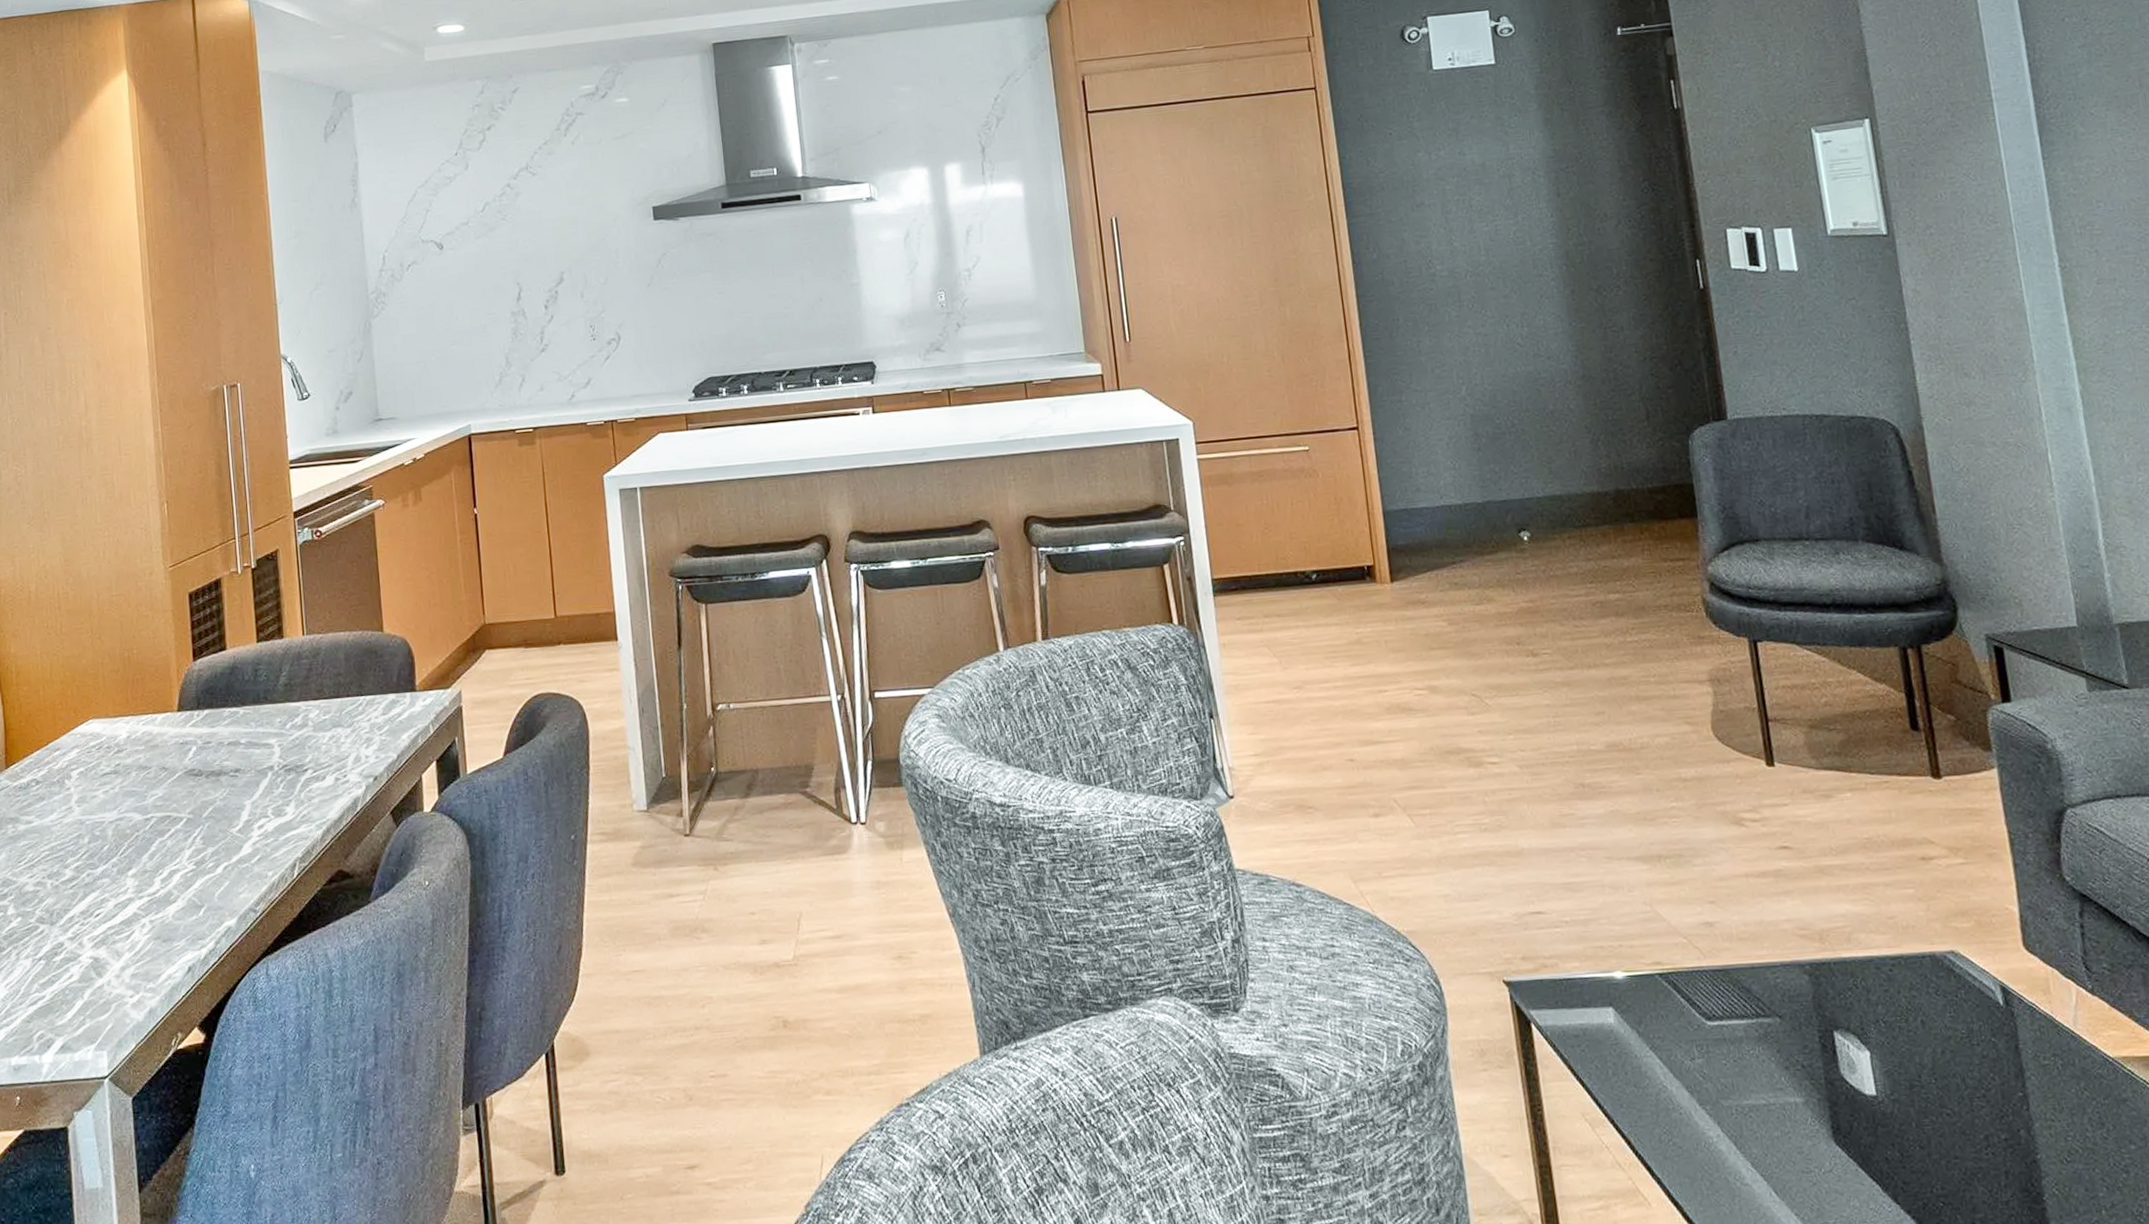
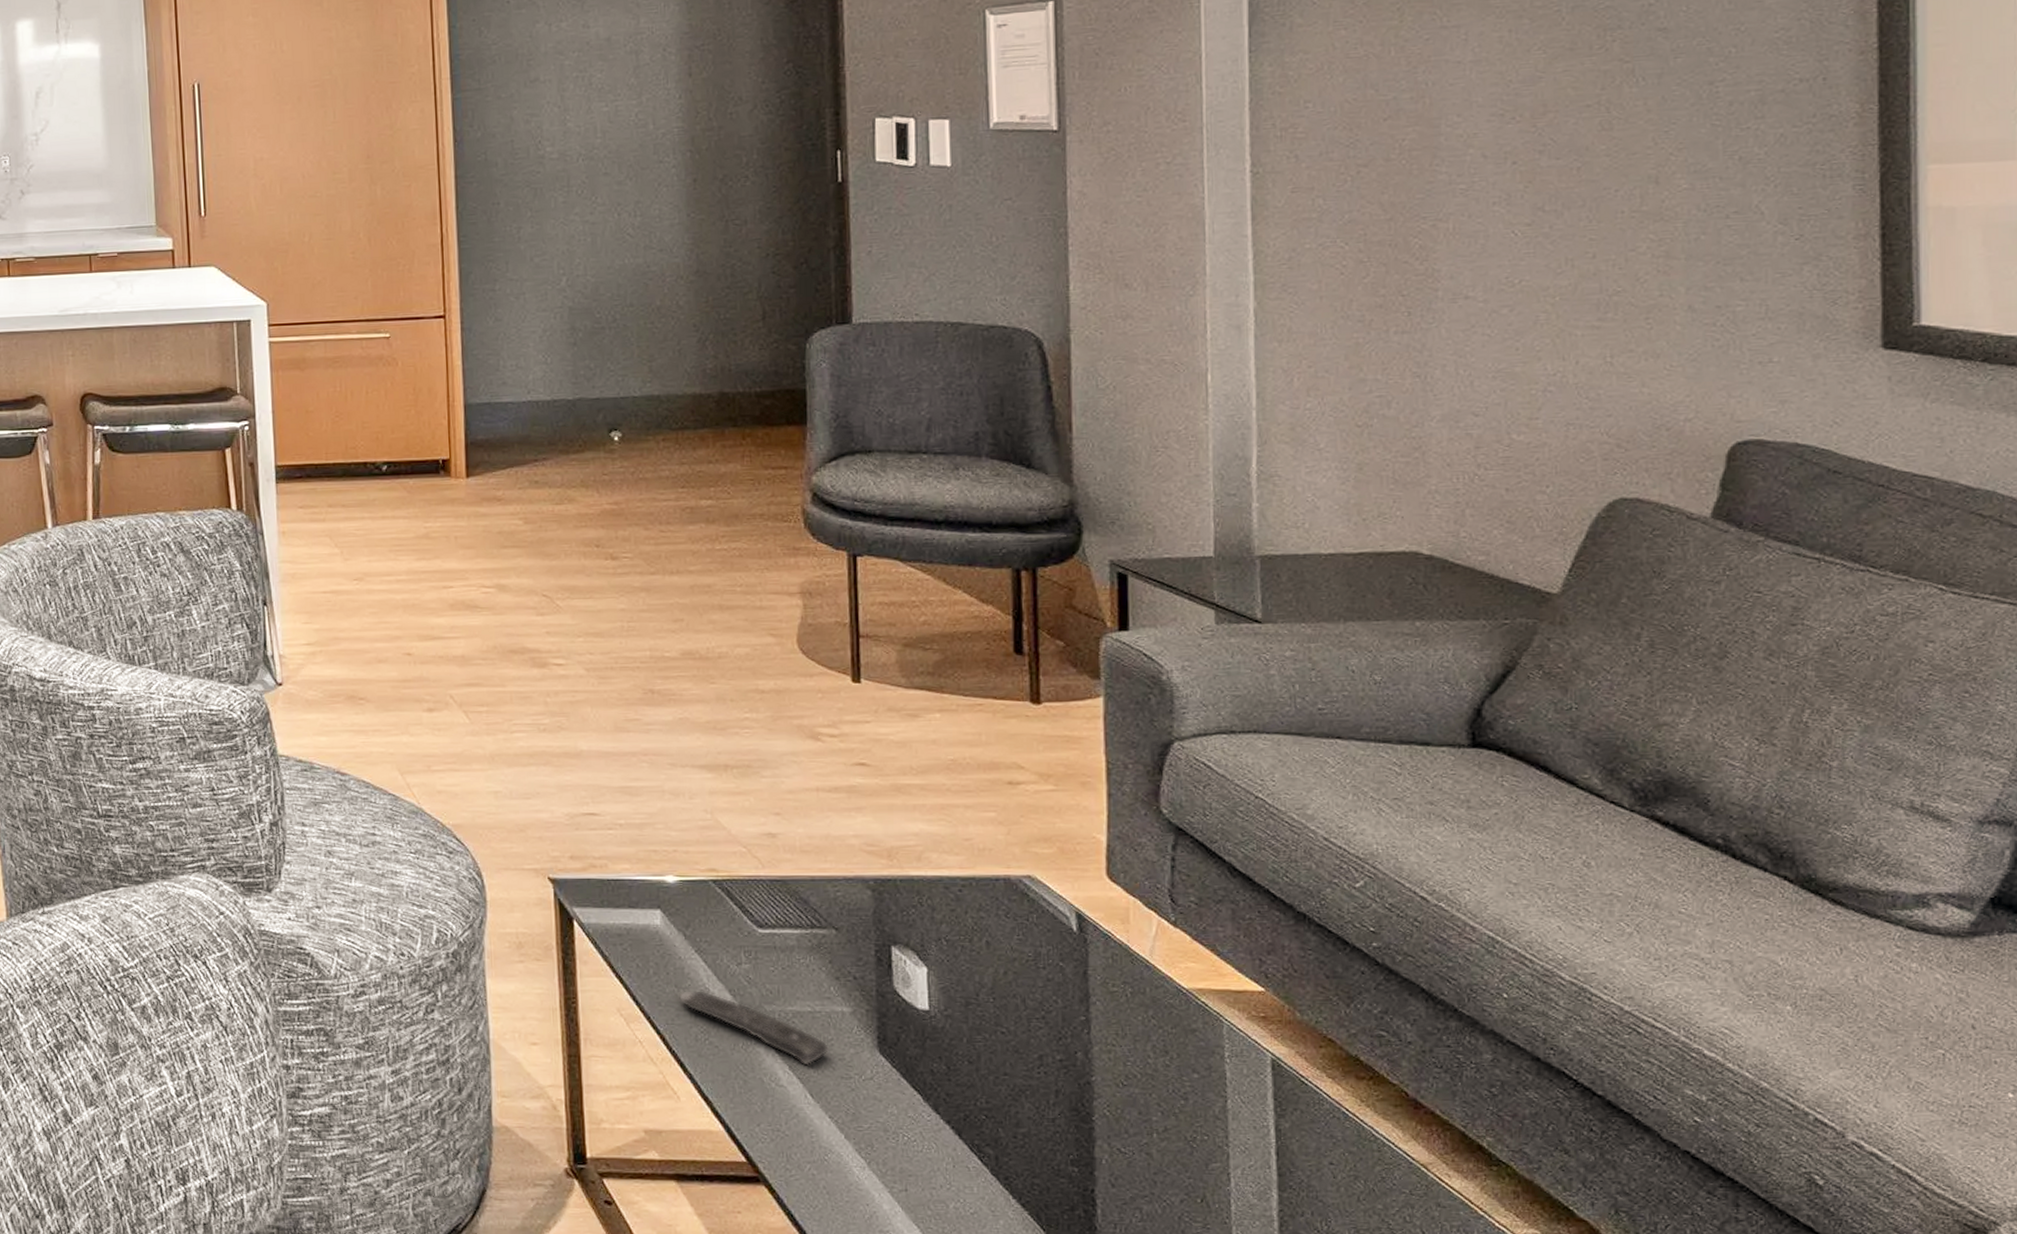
remote control: none [1639,1089,1788,1162] -> present [679,991,830,1066]

